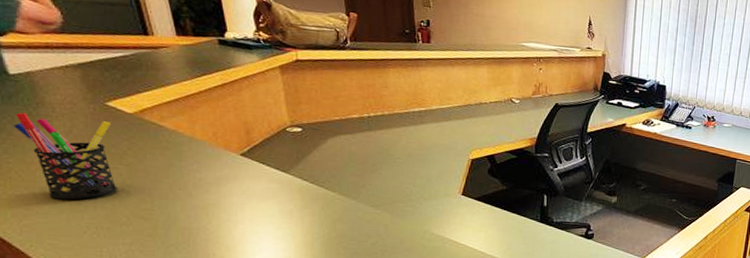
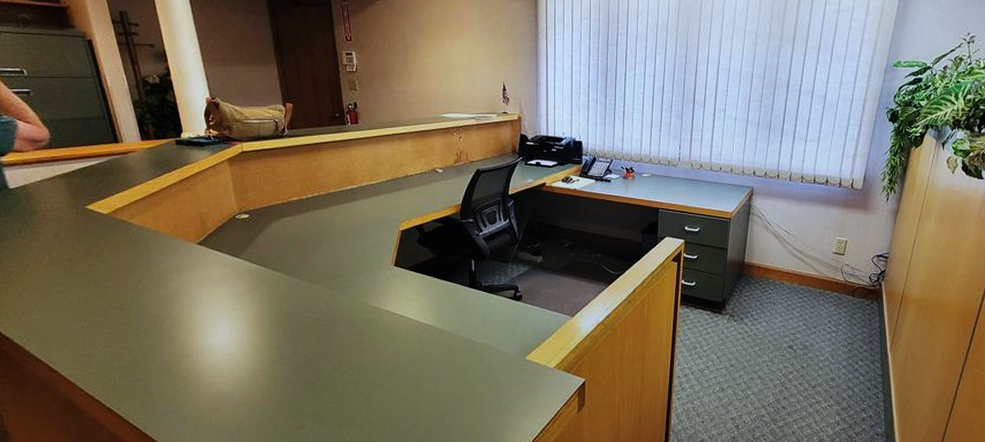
pen holder: present [13,112,117,200] -> none [13,221,96,297]

